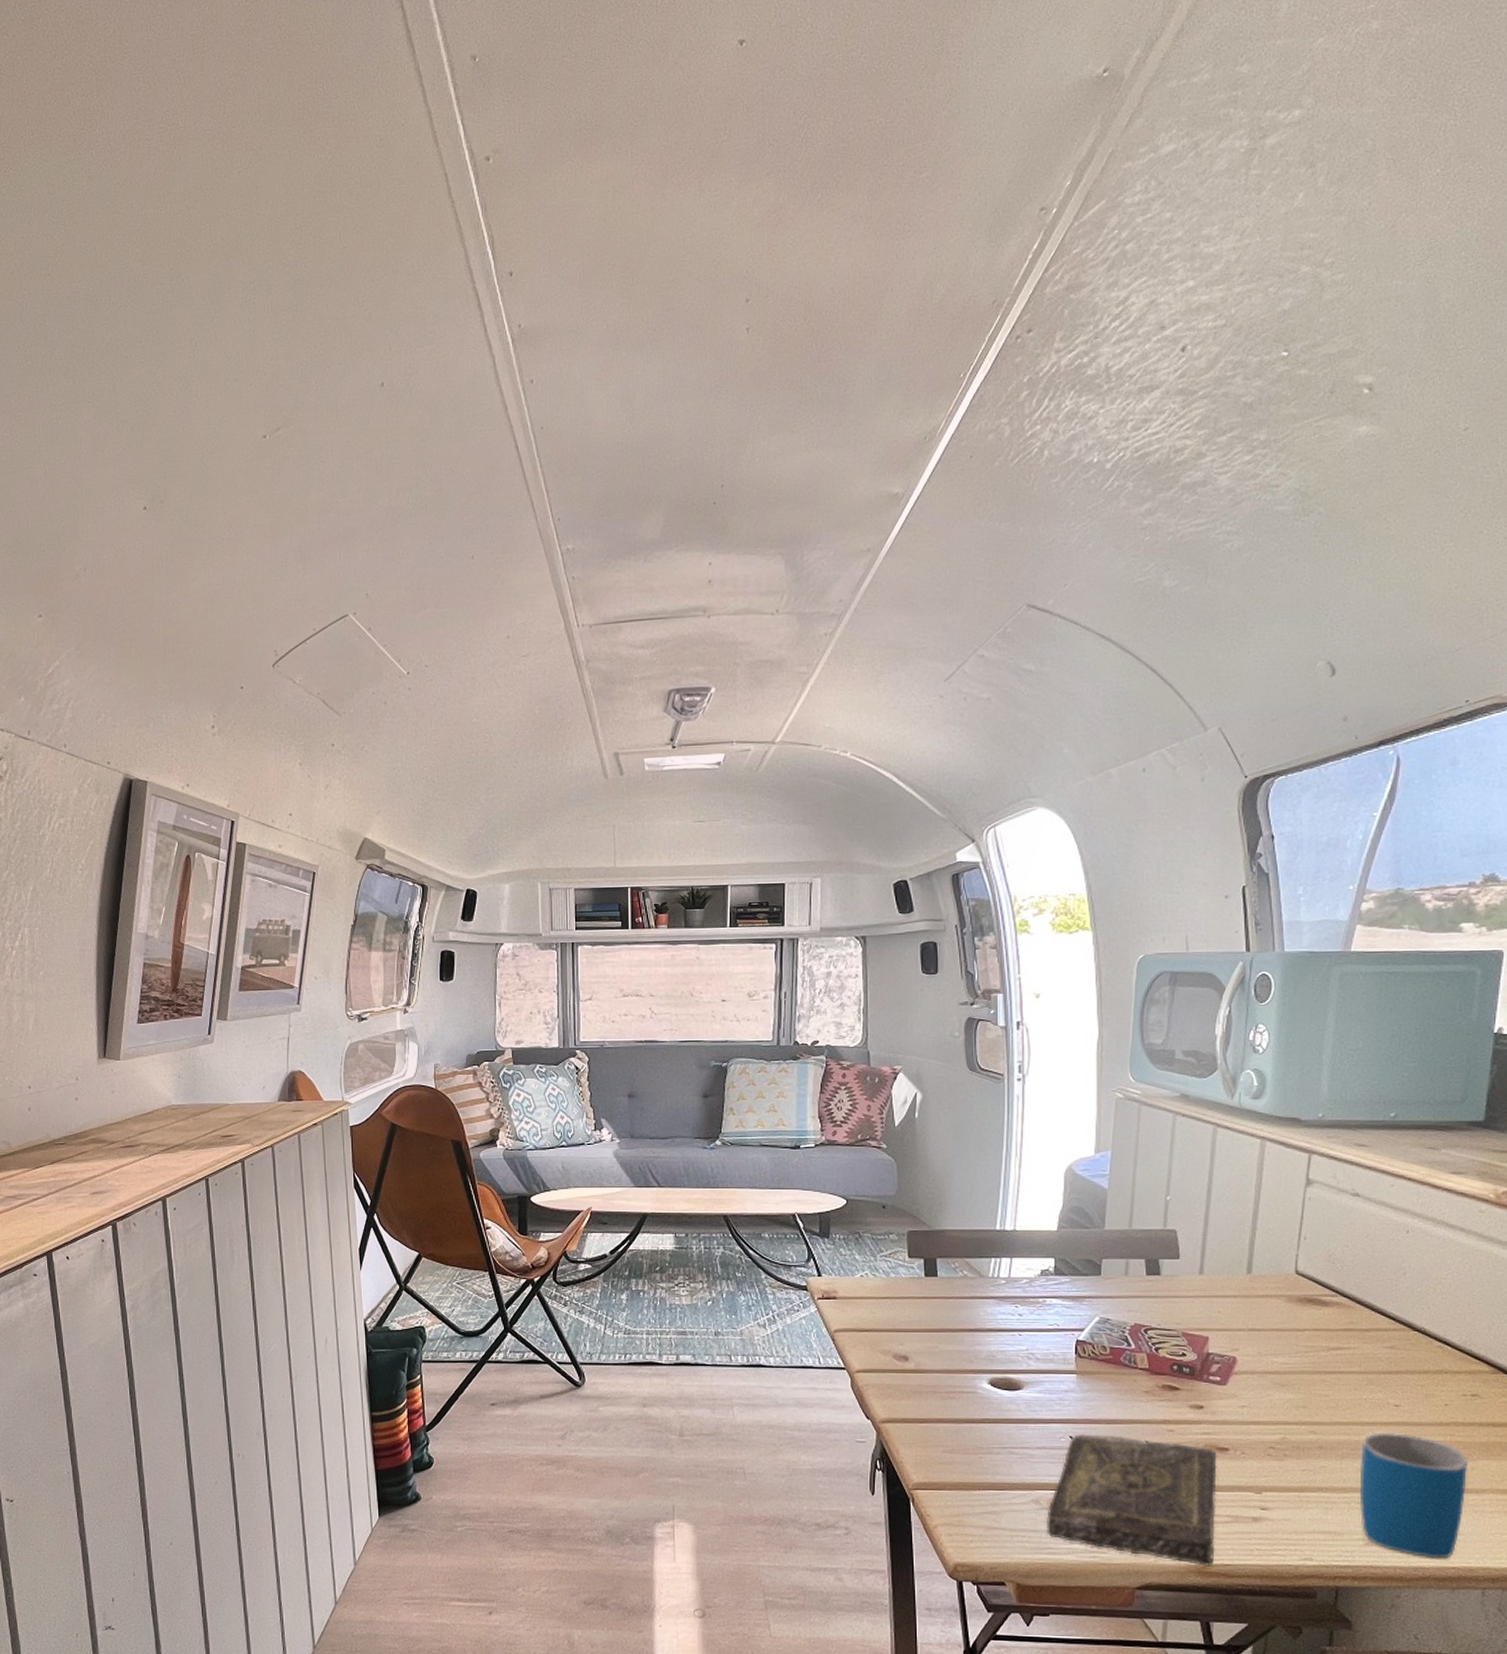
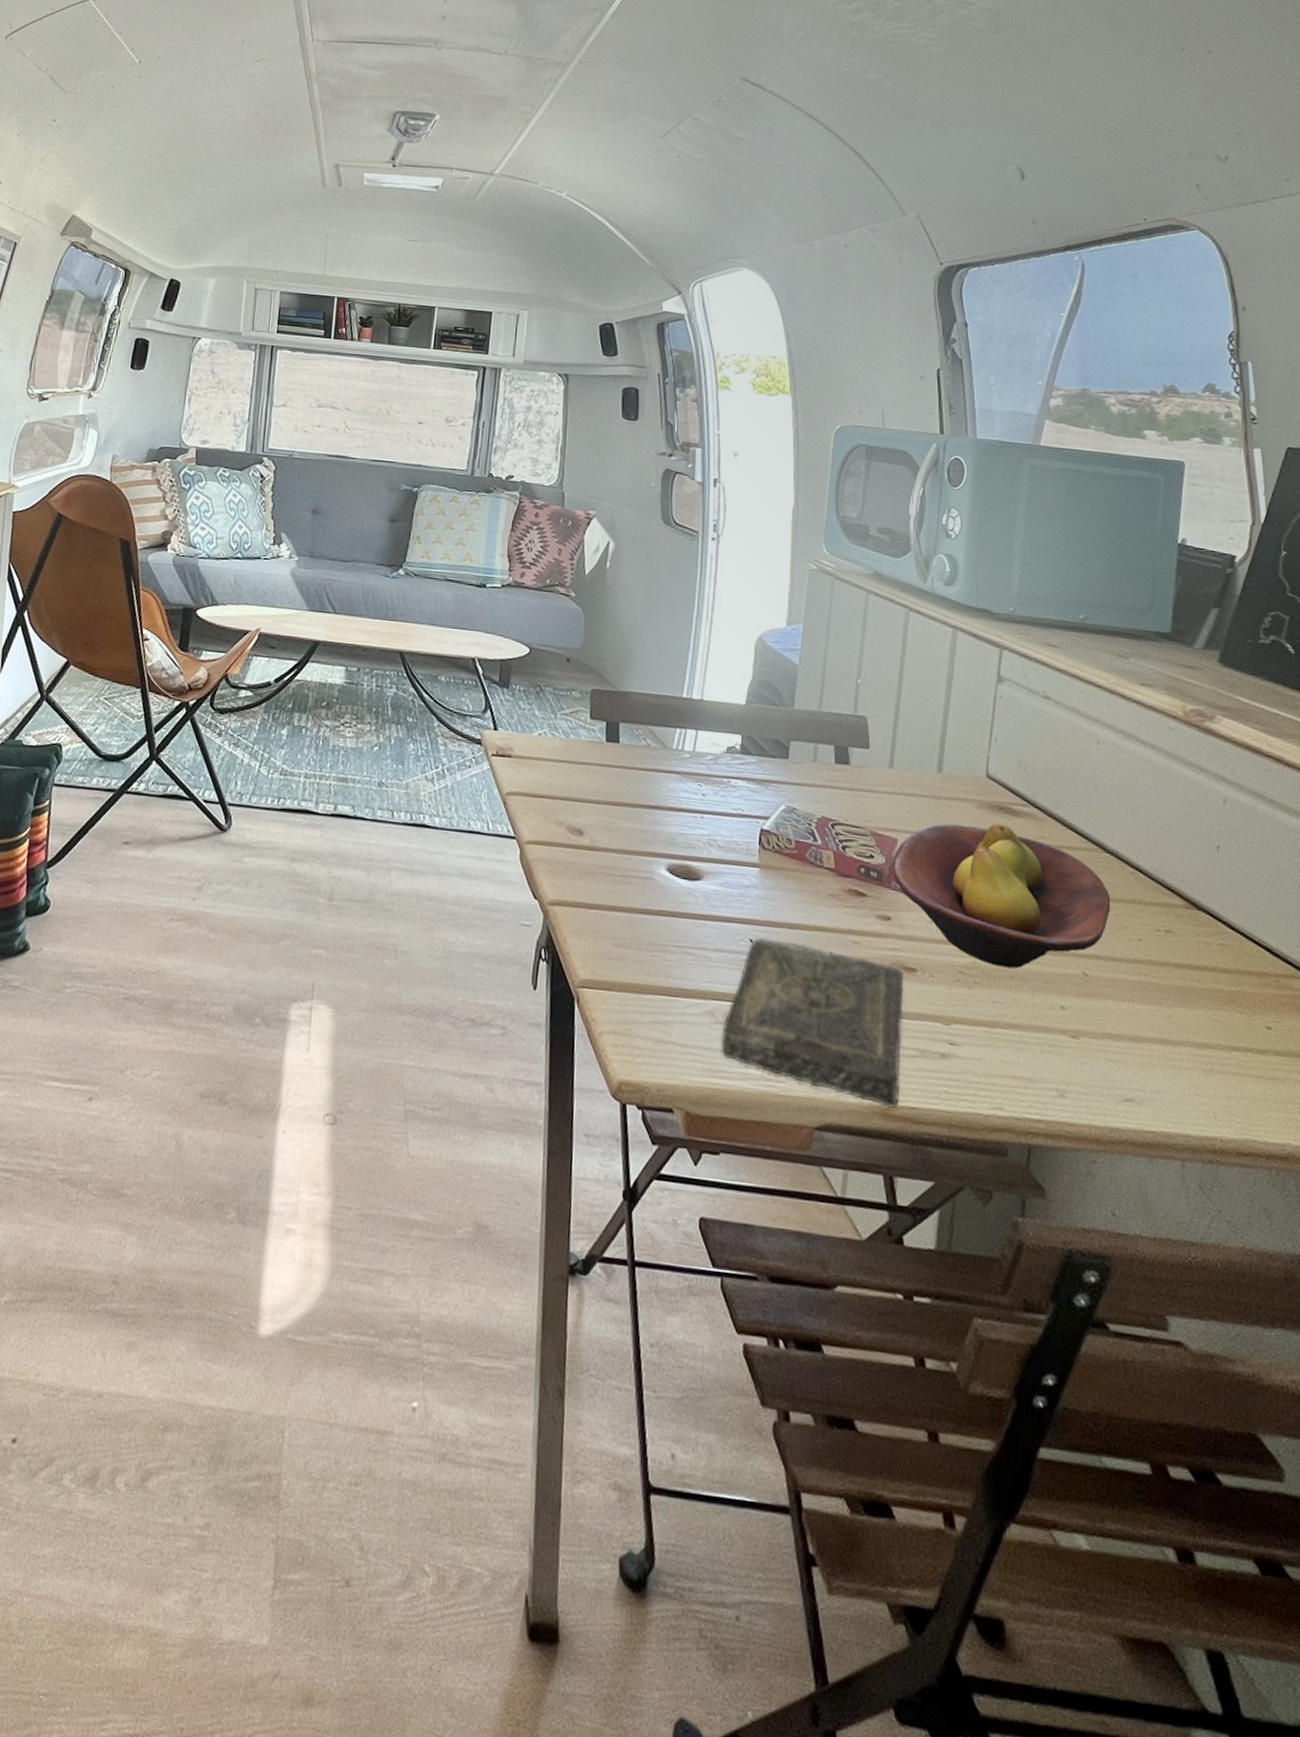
fruit bowl: none [1204,1315,1418,1440] -> present [893,823,1111,969]
mug: present [1359,1432,1469,1559] -> none [1052,964,1164,1121]

